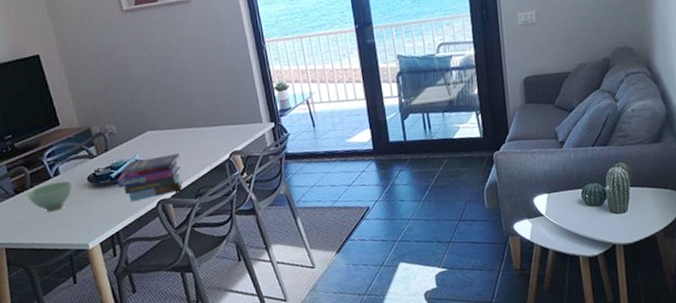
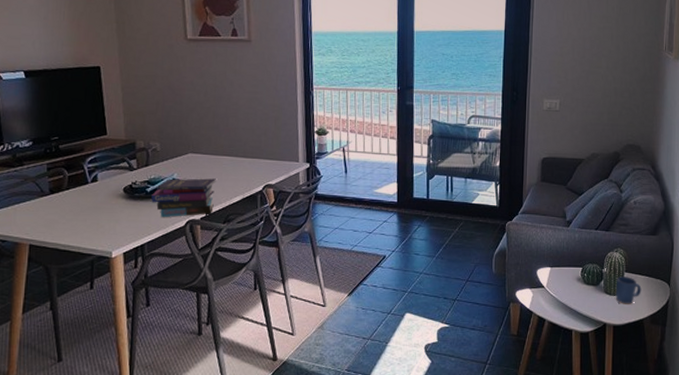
bowl: present [26,180,72,212] -> none [61,188,108,215]
mug: none [621,191,651,221] -> present [615,276,642,304]

